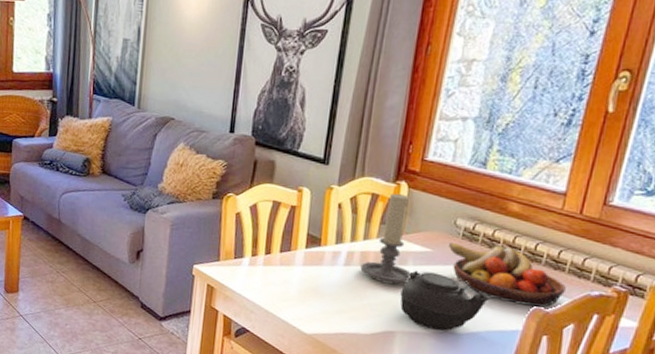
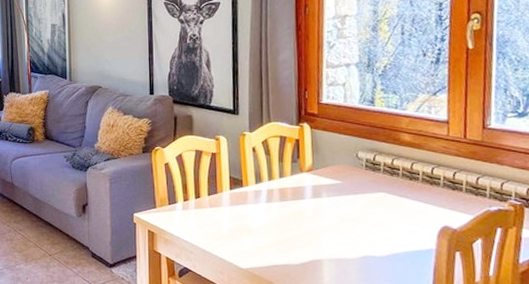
candle holder: present [360,193,411,285] -> none [281,134,327,216]
teapot: present [400,270,491,331] -> none [320,201,402,255]
fruit bowl: present [449,243,566,308] -> none [355,172,467,226]

